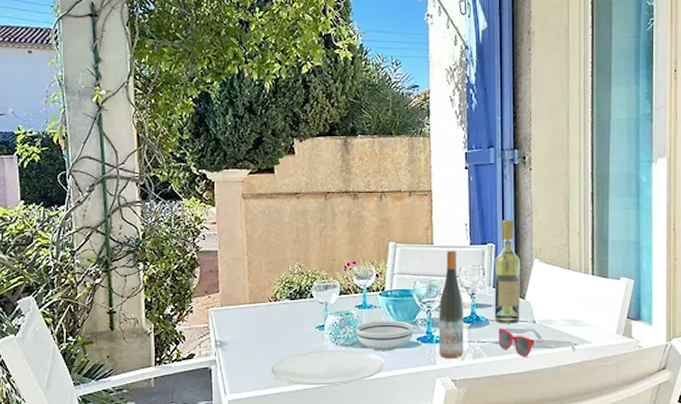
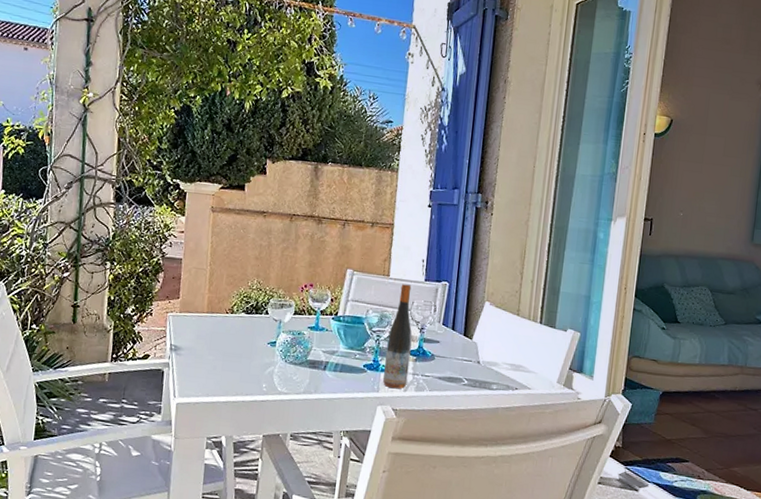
plate: present [270,349,385,386] -> none [219,365,330,401]
bowl: present [355,320,413,351] -> none [305,343,361,375]
bottle: present [494,220,521,324] -> none [440,260,472,362]
sunglasses: present [498,327,576,357] -> none [441,364,516,396]

